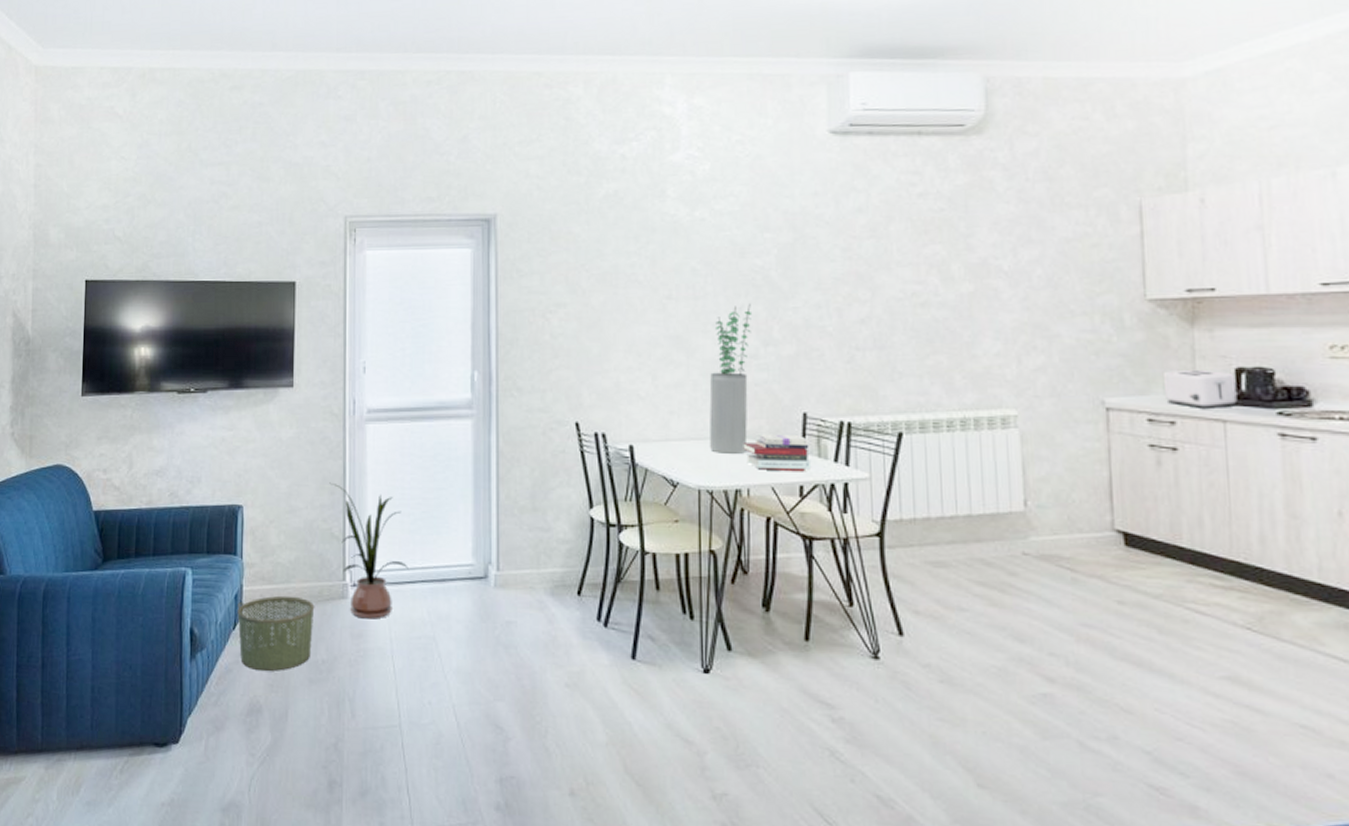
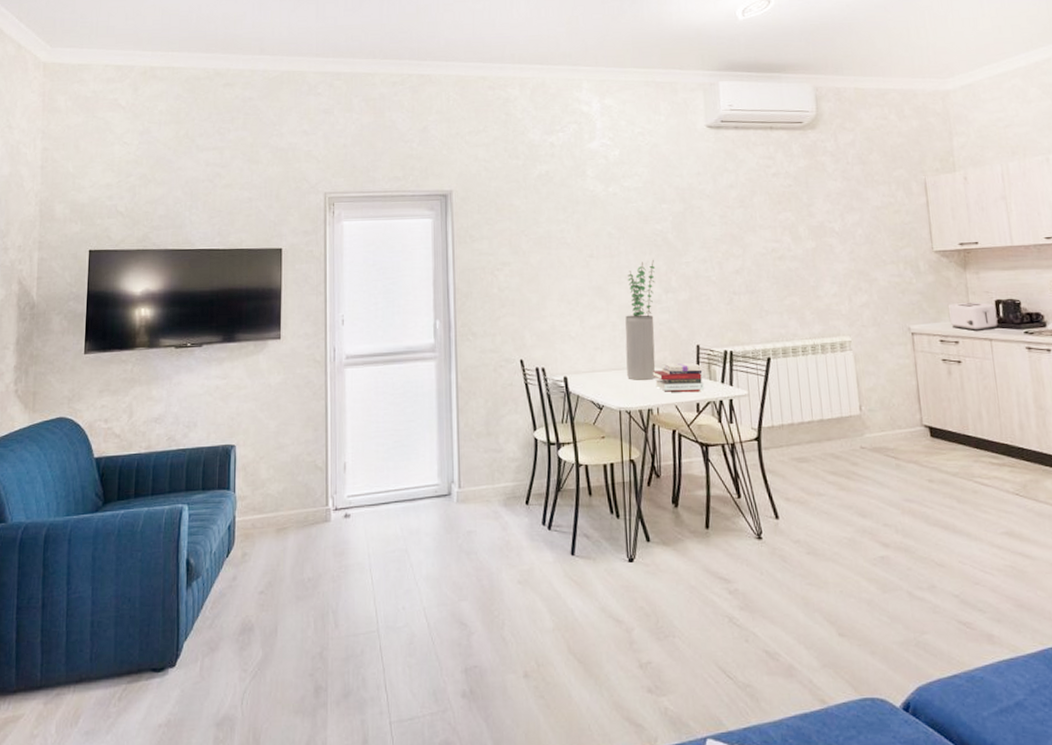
basket: present [237,595,315,671] -> none [230,523,301,592]
house plant: present [329,482,408,619] -> none [313,420,383,539]

